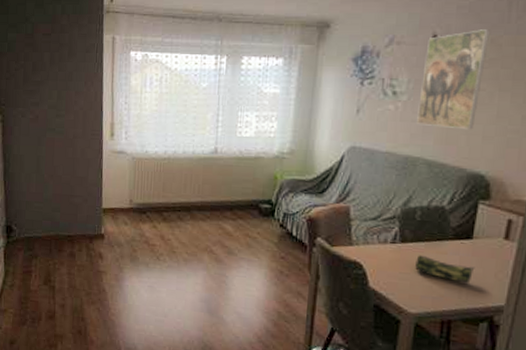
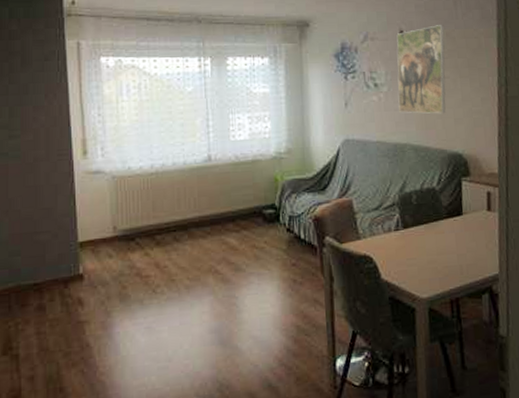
pencil case: present [415,255,475,284] -> none [419,238,469,259]

